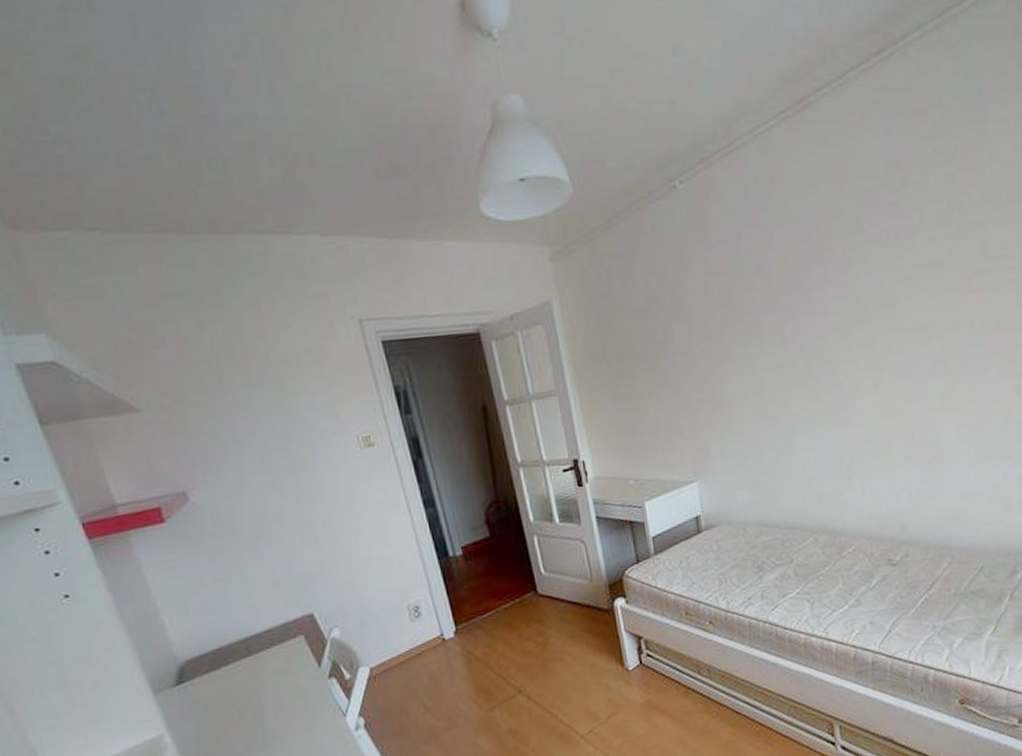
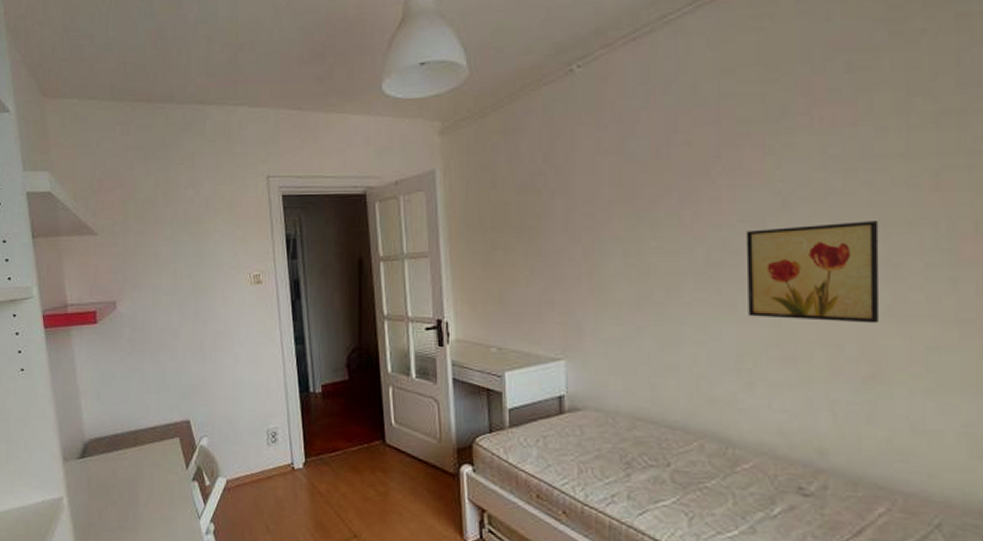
wall art: none [836,323,937,419] -> present [746,221,880,324]

